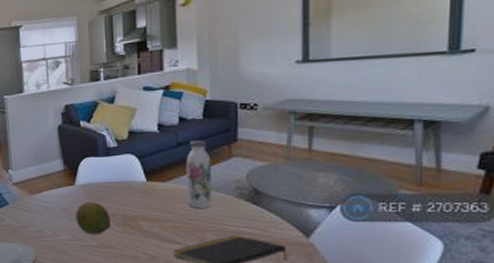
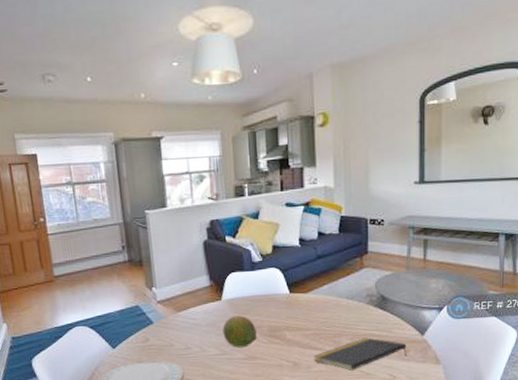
water bottle: present [186,140,212,208] -> none [324,253,347,316]

